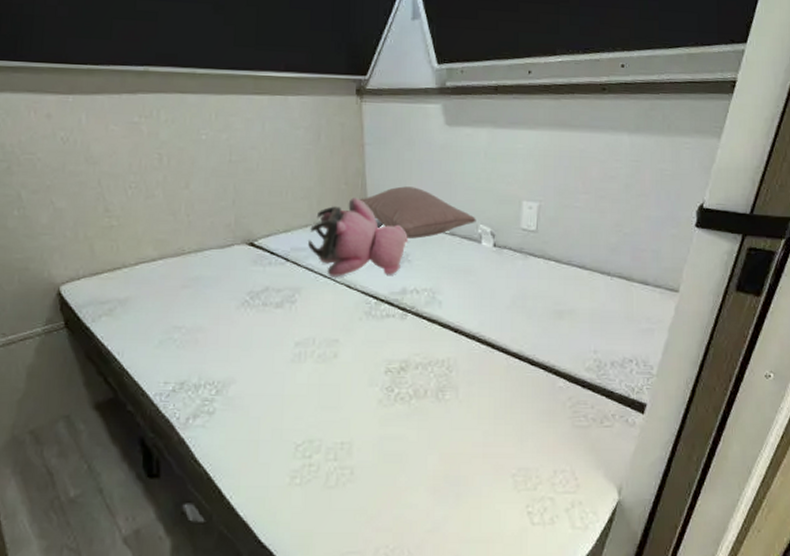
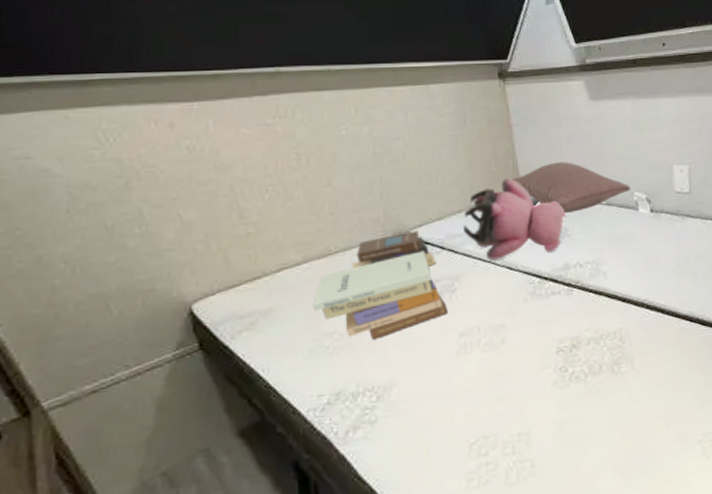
books: none [165,260,287,338] -> present [313,251,448,340]
books: none [201,240,280,276] -> present [351,230,436,269]

